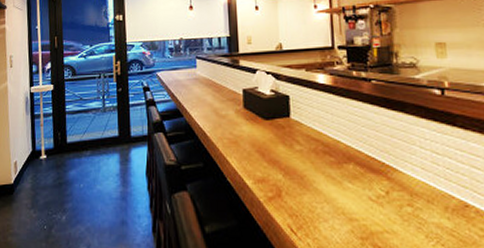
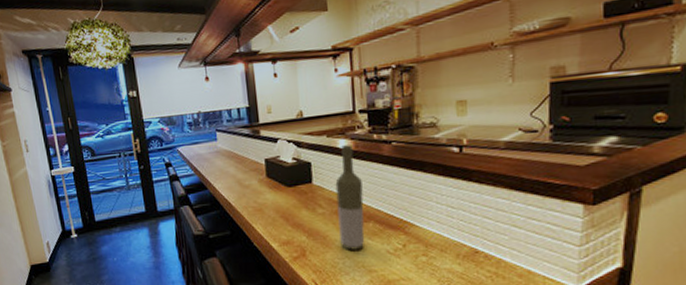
bottle: none [314,80,345,194] -> present [335,145,365,250]

